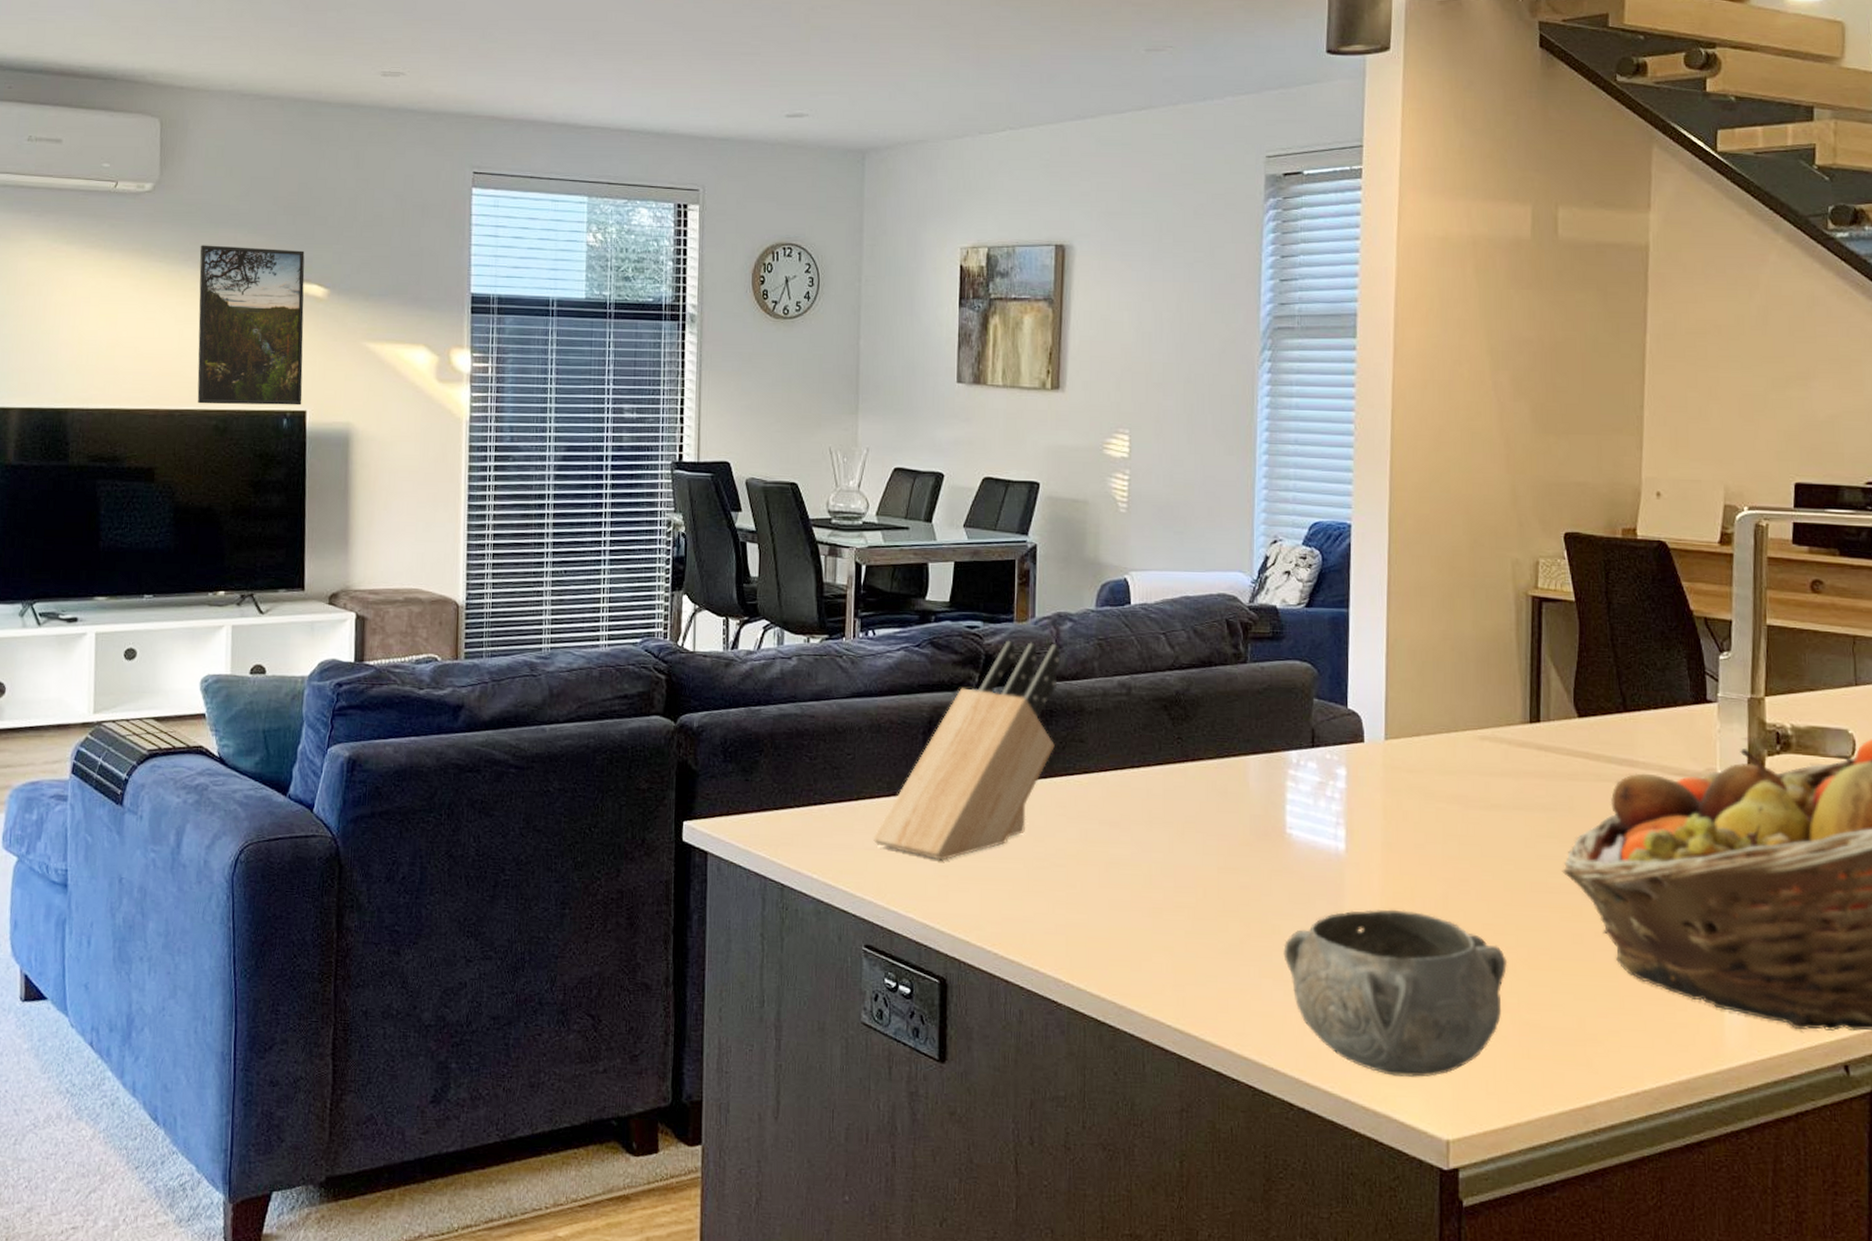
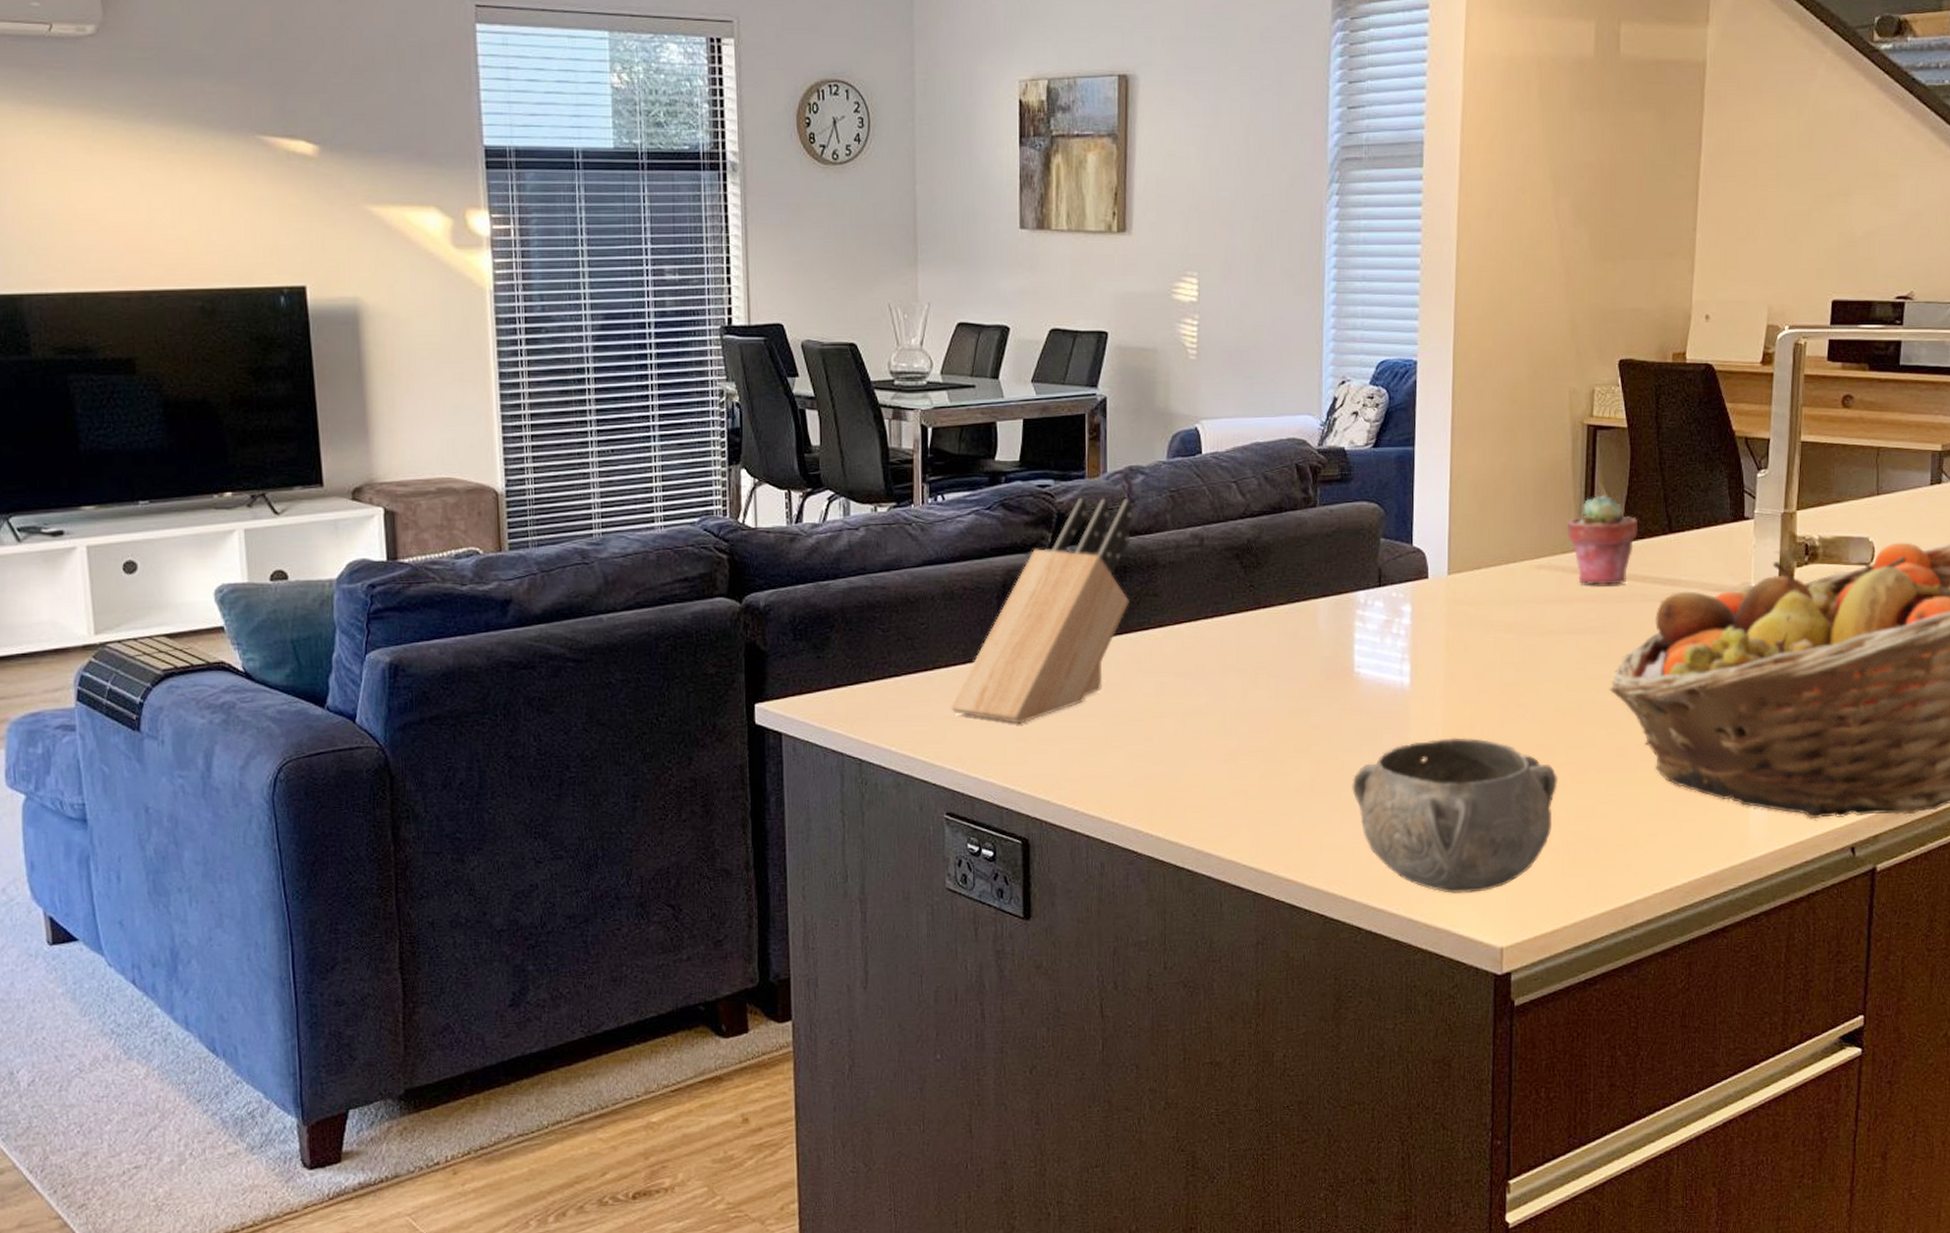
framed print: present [197,245,305,406] -> none [161,97,300,283]
potted succulent: none [1513,668,1590,762] -> present [1568,495,1639,585]

